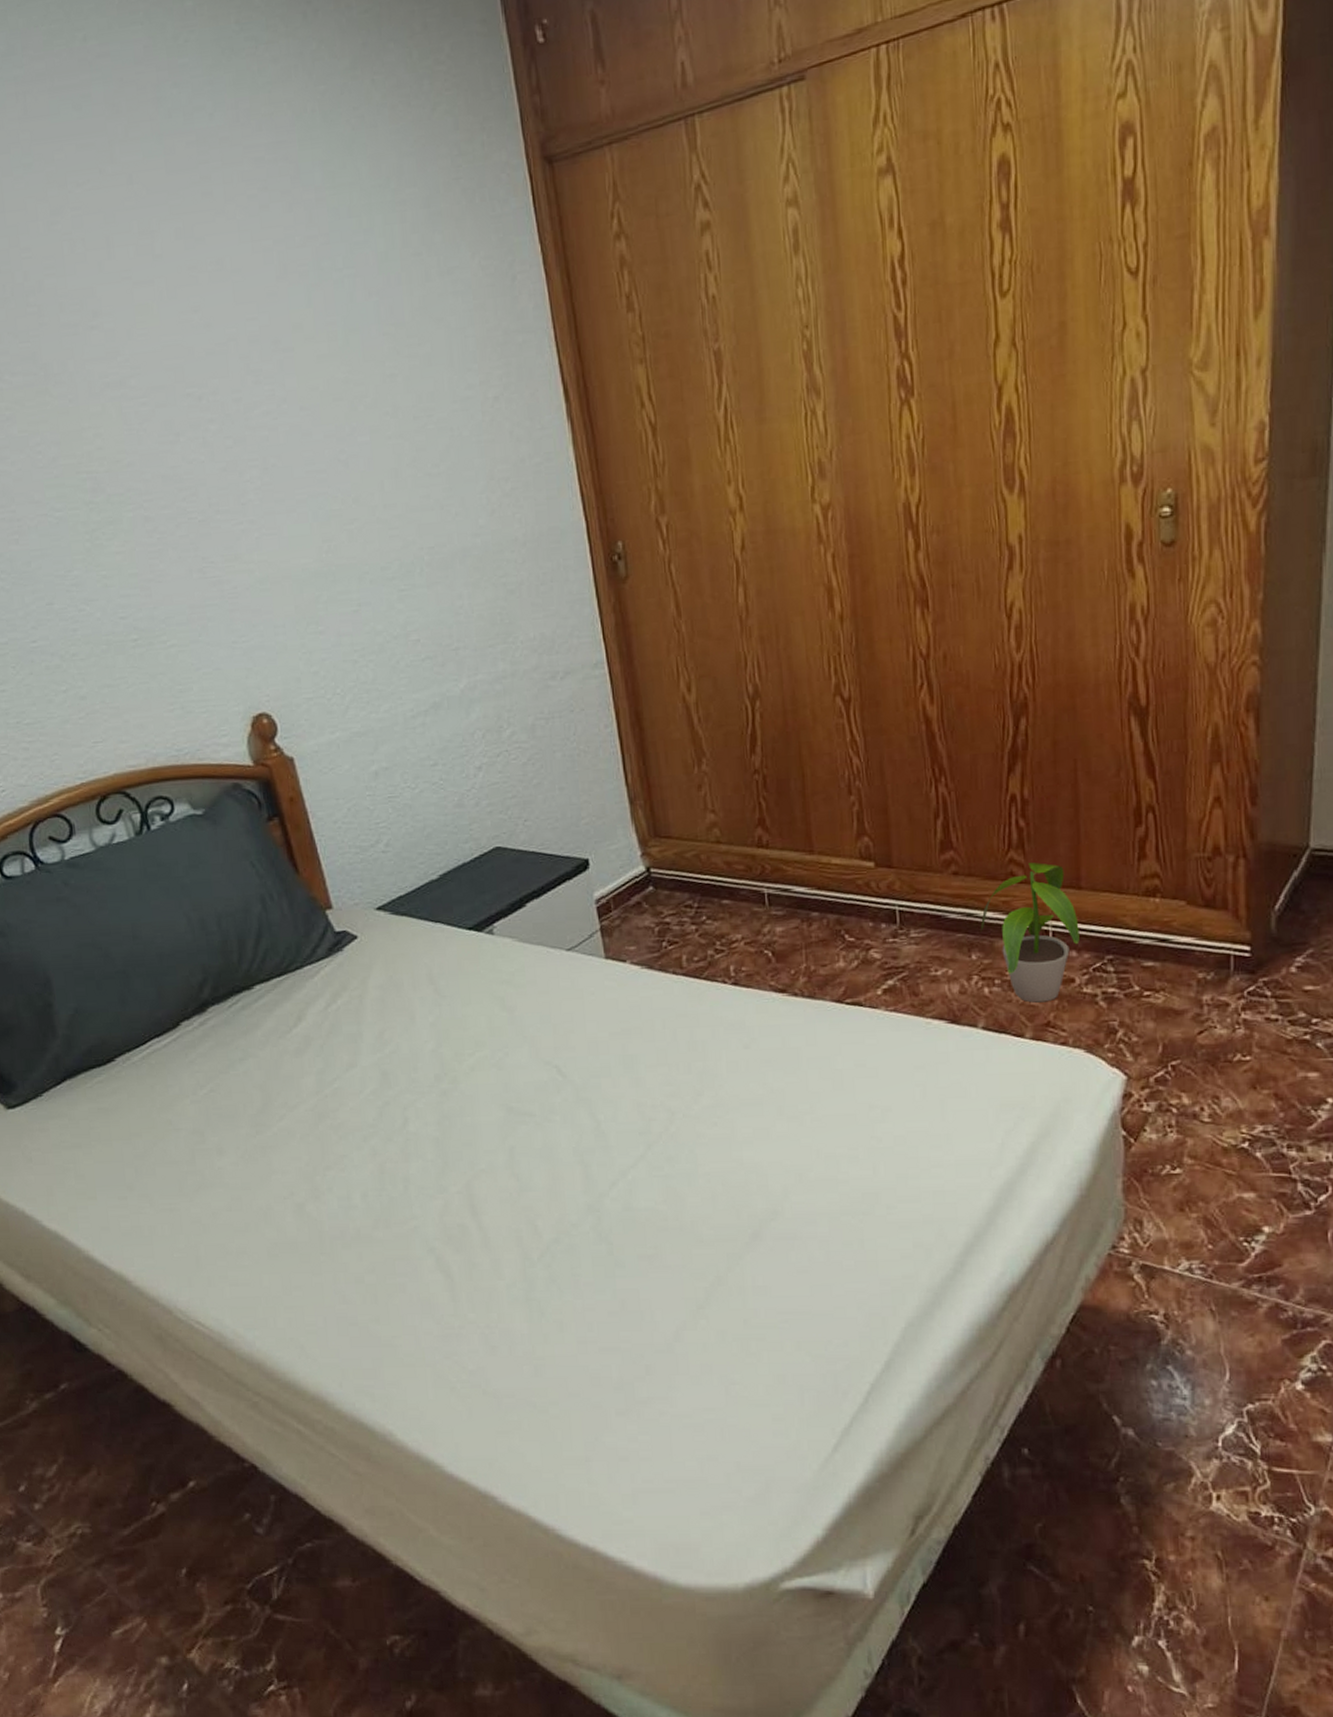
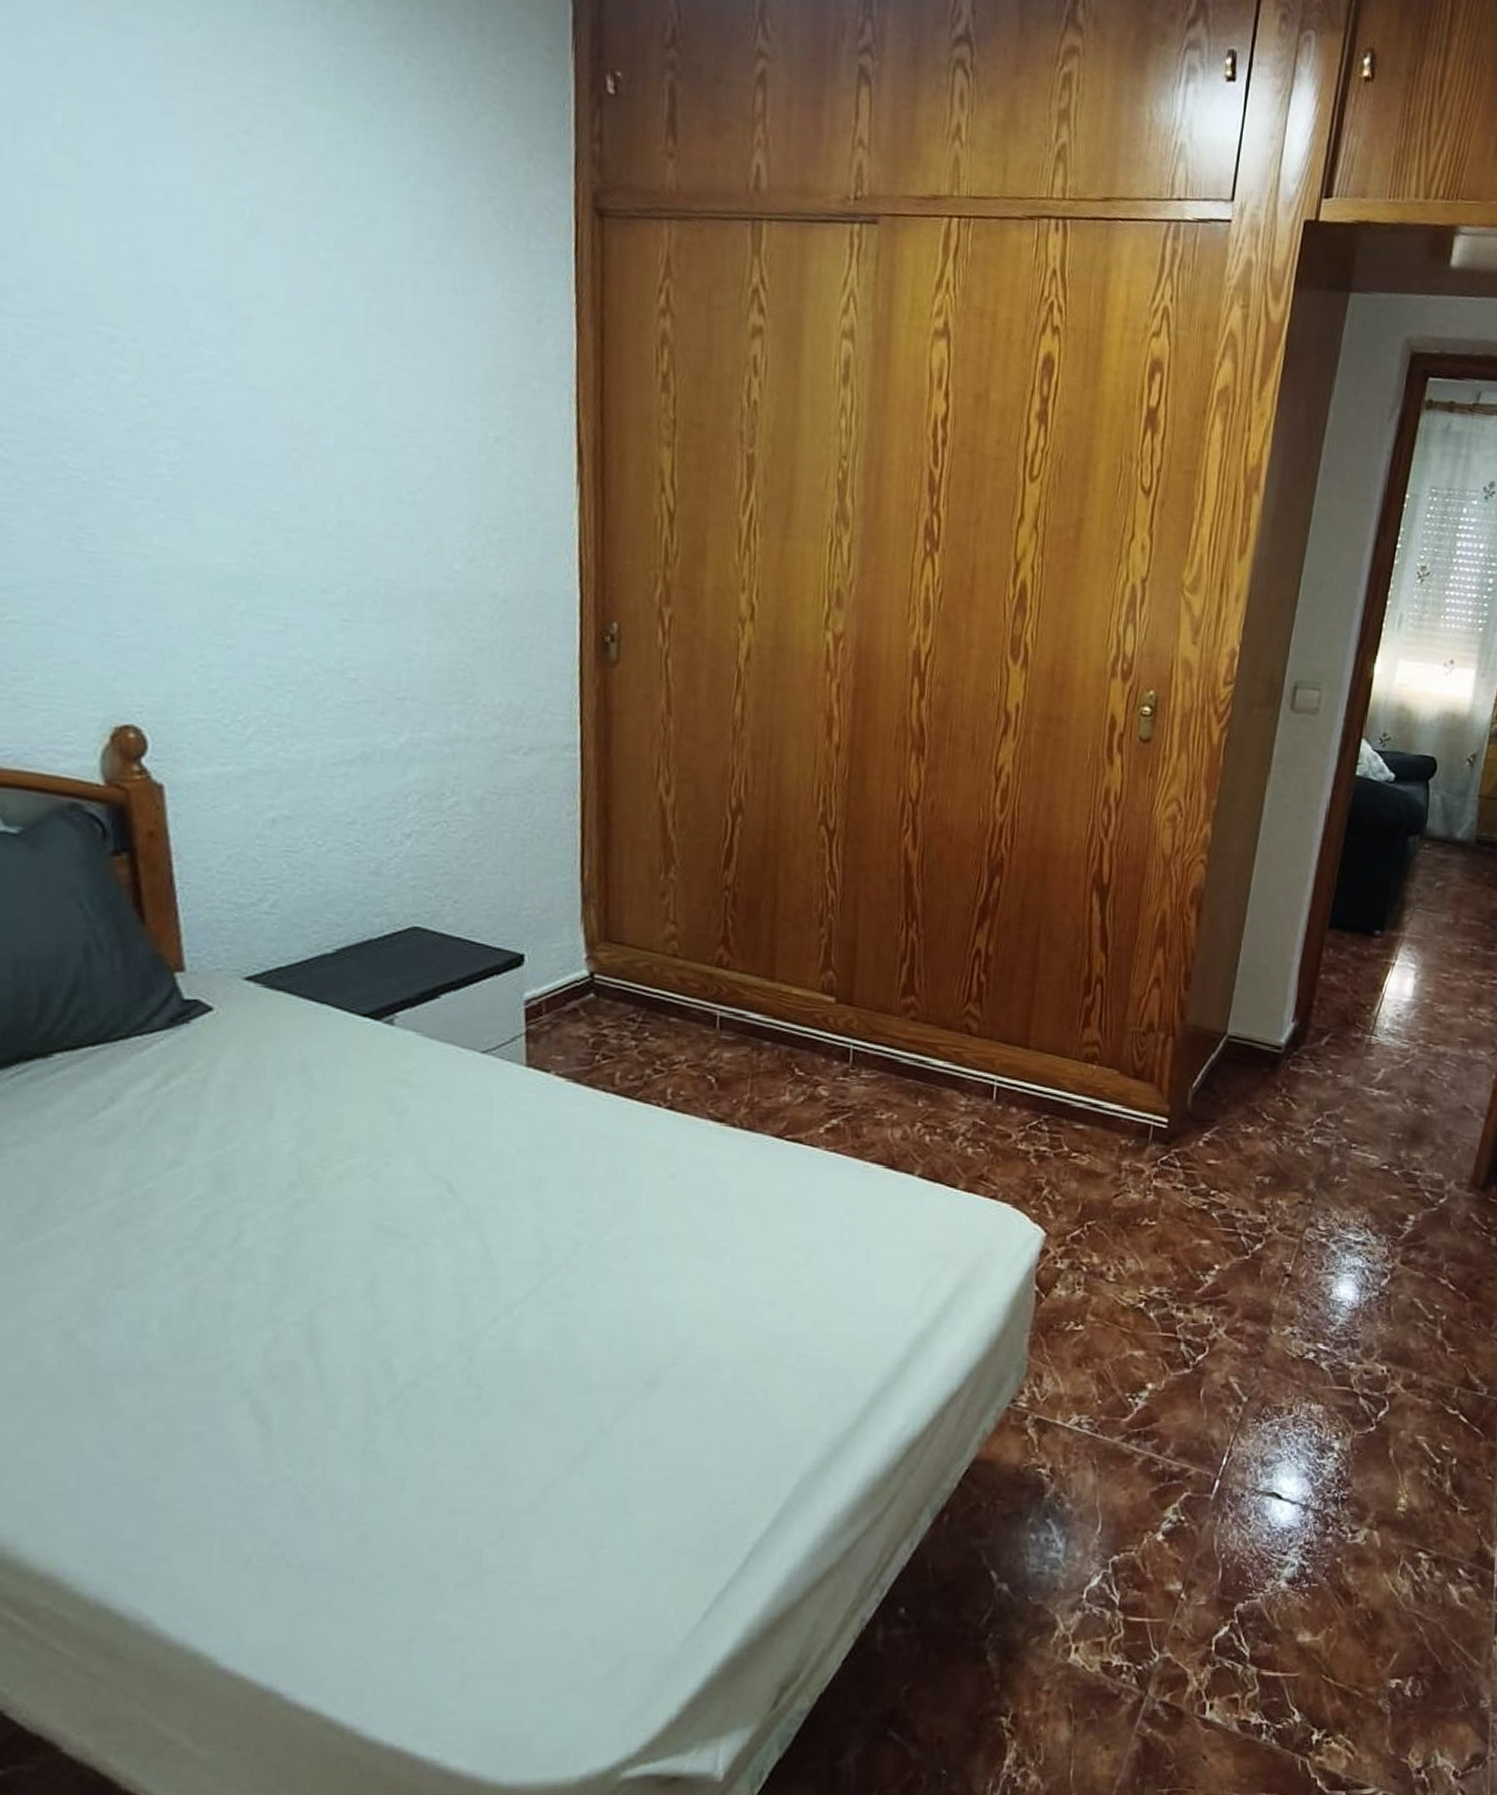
potted plant: present [980,861,1080,1003] -> none [929,1016,1022,1155]

